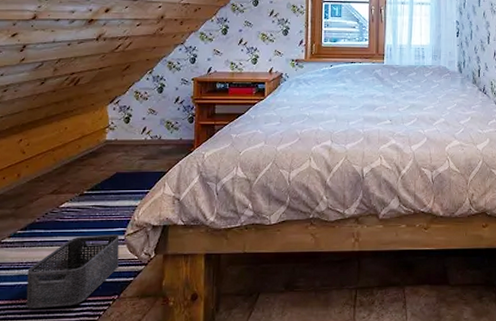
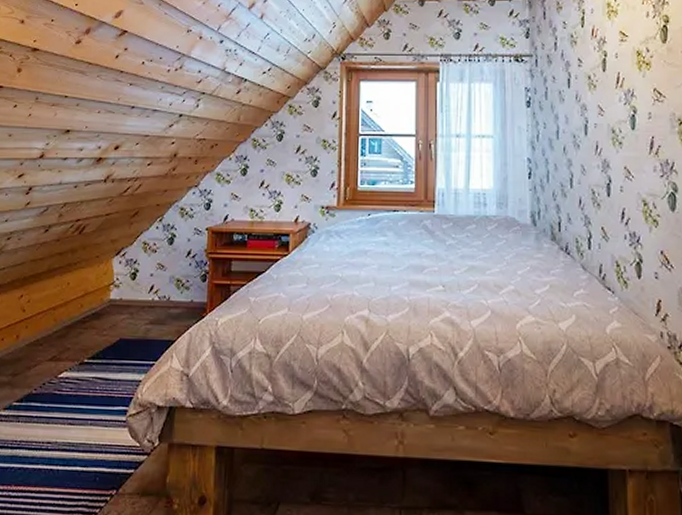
storage bin: present [26,234,120,309] -> none [17,413,121,499]

